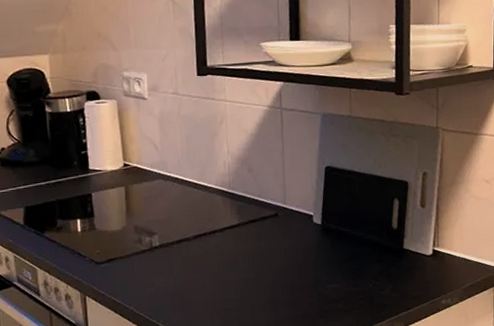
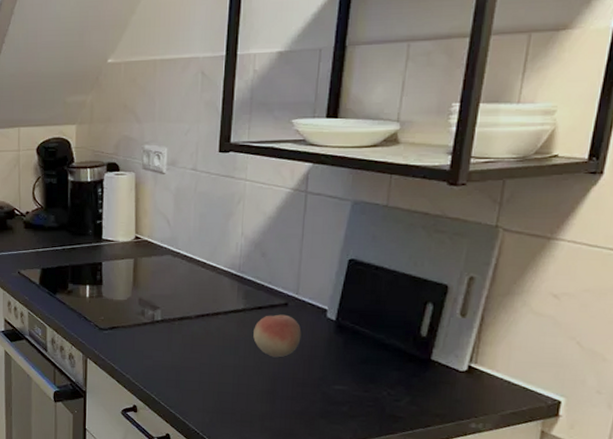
fruit: none [250,224,294,267] -> present [253,314,302,358]

